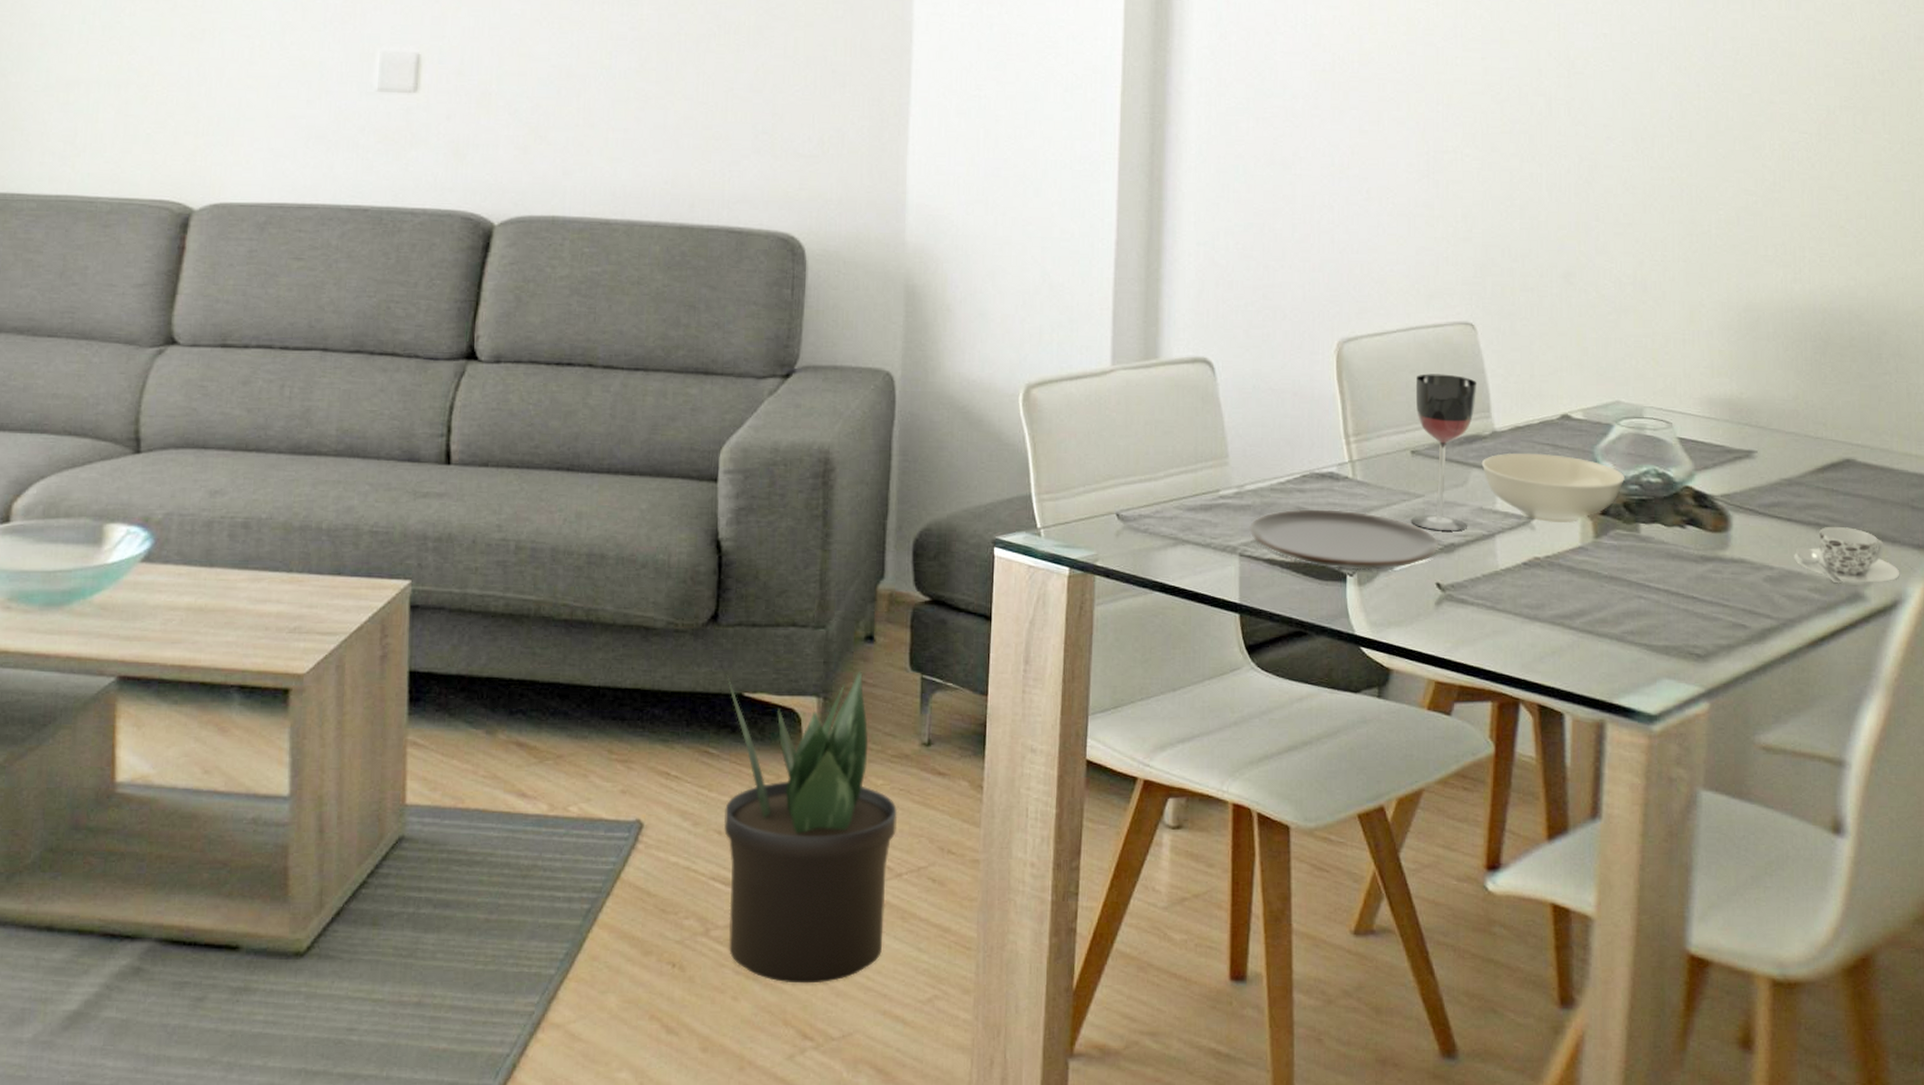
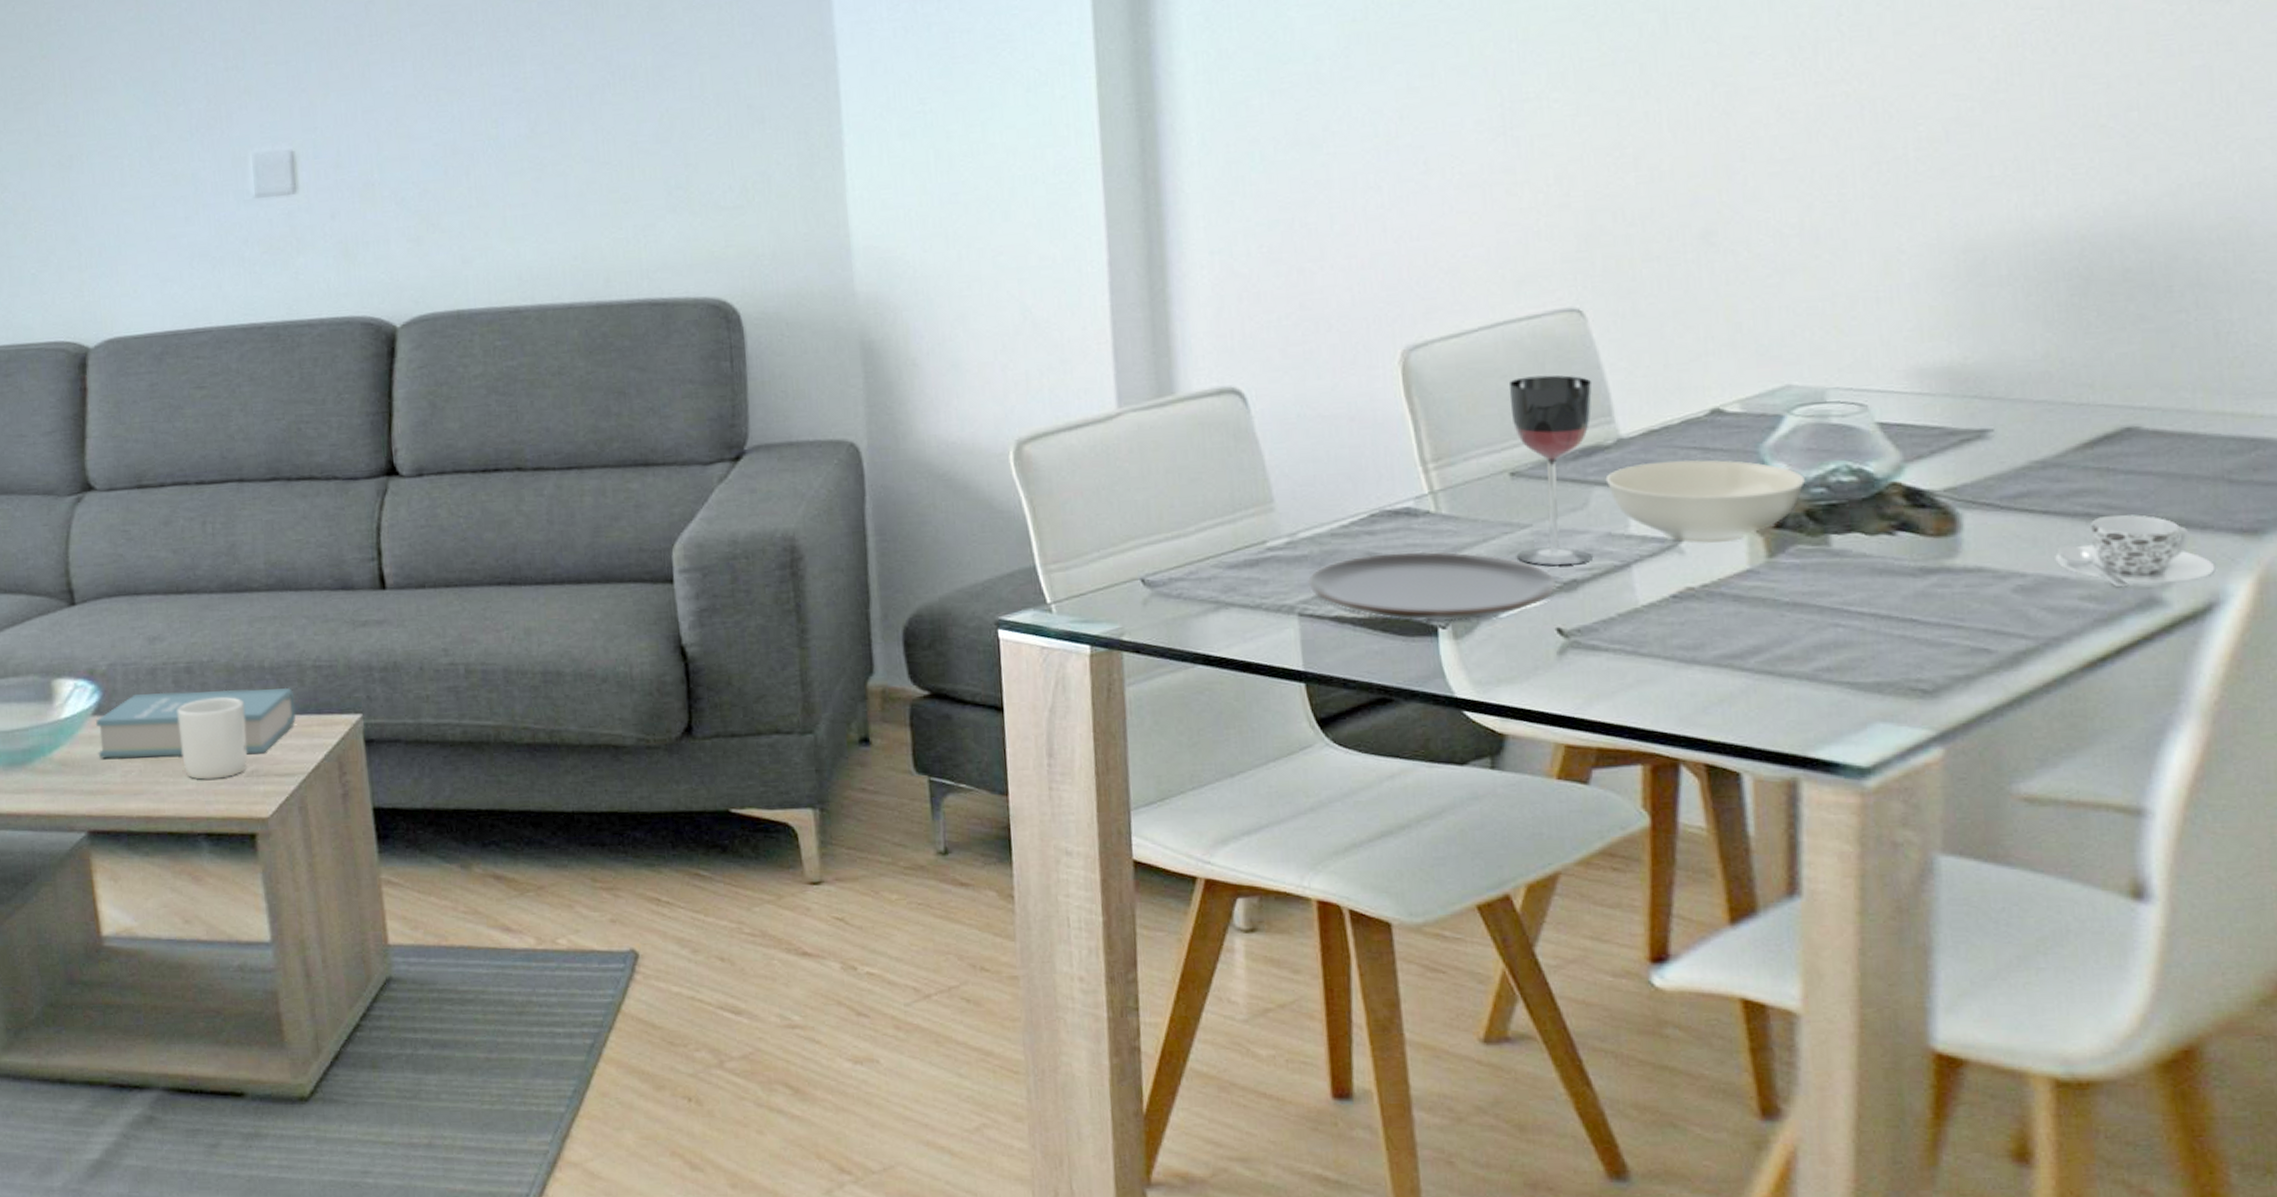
book: none [140,544,348,610] -> present [95,687,296,759]
mug: none [226,554,297,633] -> present [177,697,247,780]
planter: present [723,671,898,984] -> none [708,777,919,1115]

